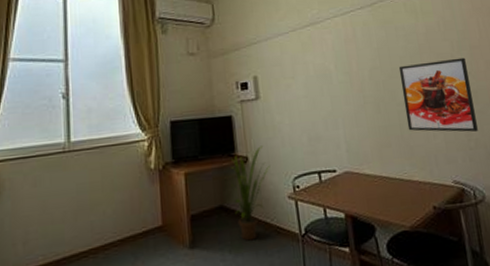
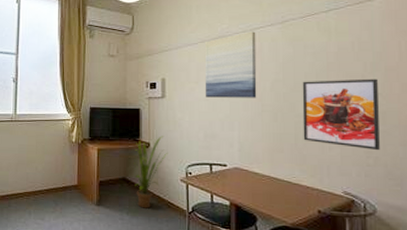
wall art: none [297,16,358,94] -> present [205,31,257,98]

